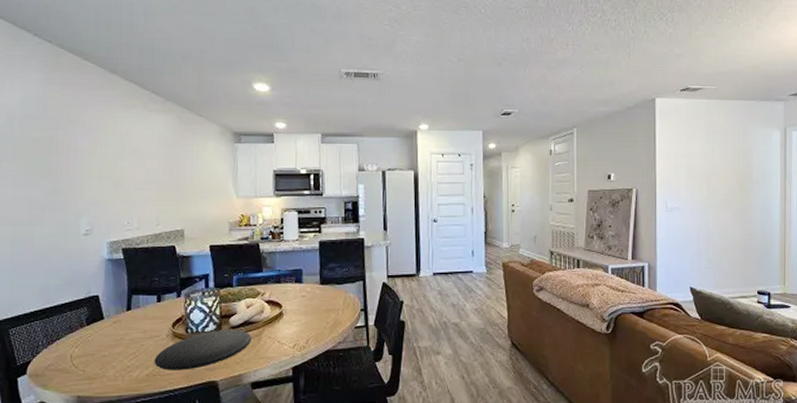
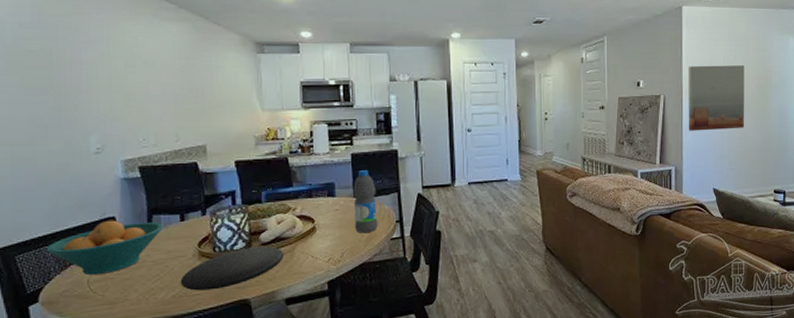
fruit bowl: none [36,298,141,351] -> present [46,220,163,276]
water bottle: none [320,258,343,321] -> present [353,170,378,234]
wall art: none [662,158,723,226] -> present [688,65,745,131]

